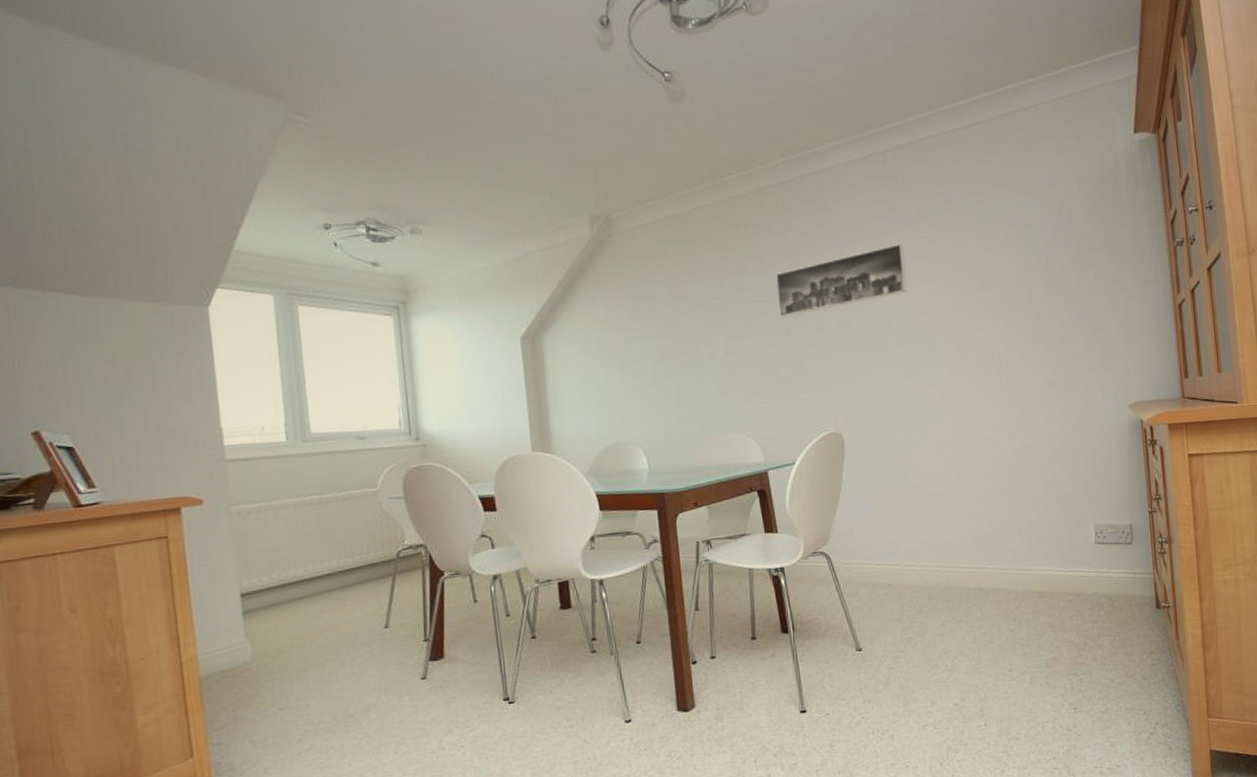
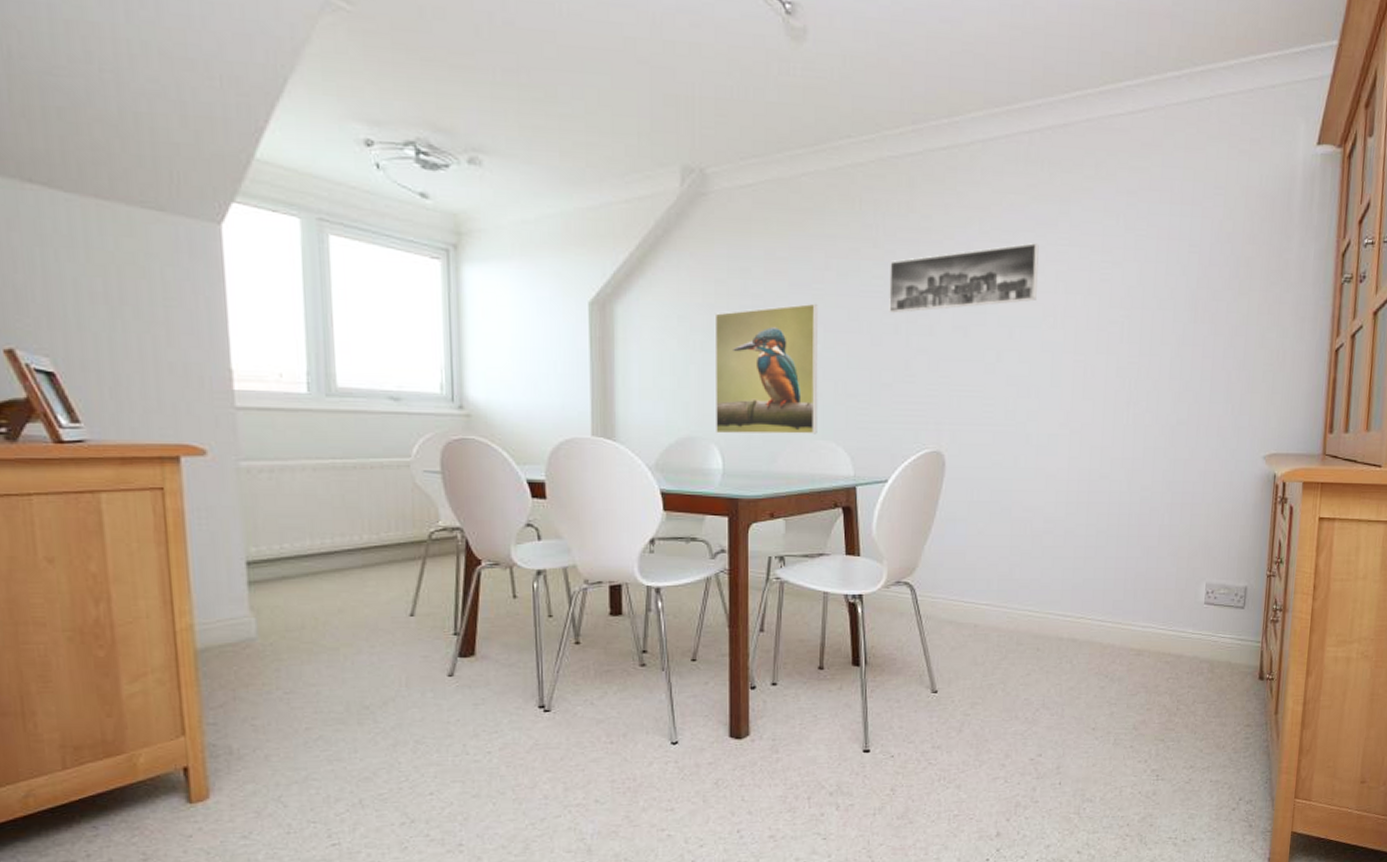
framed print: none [629,316,728,438] -> present [714,303,818,434]

